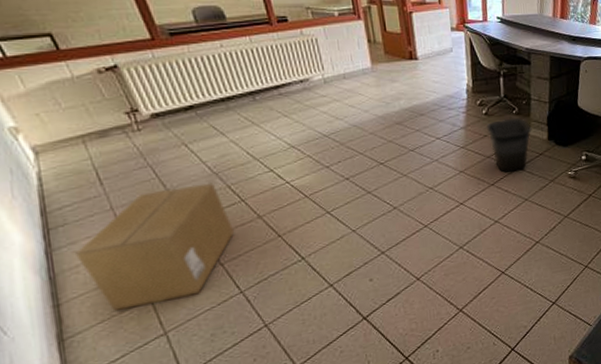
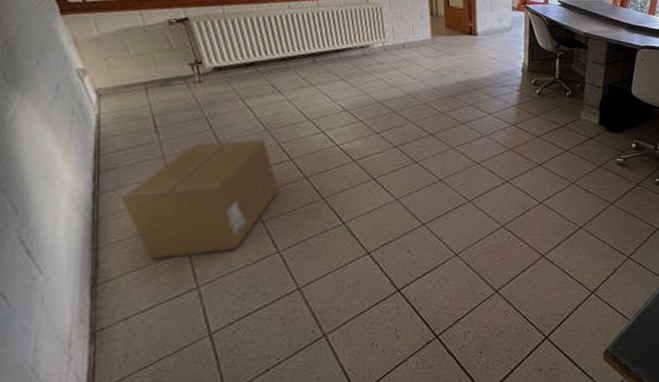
waste bin: present [487,118,532,173] -> none [539,100,584,155]

